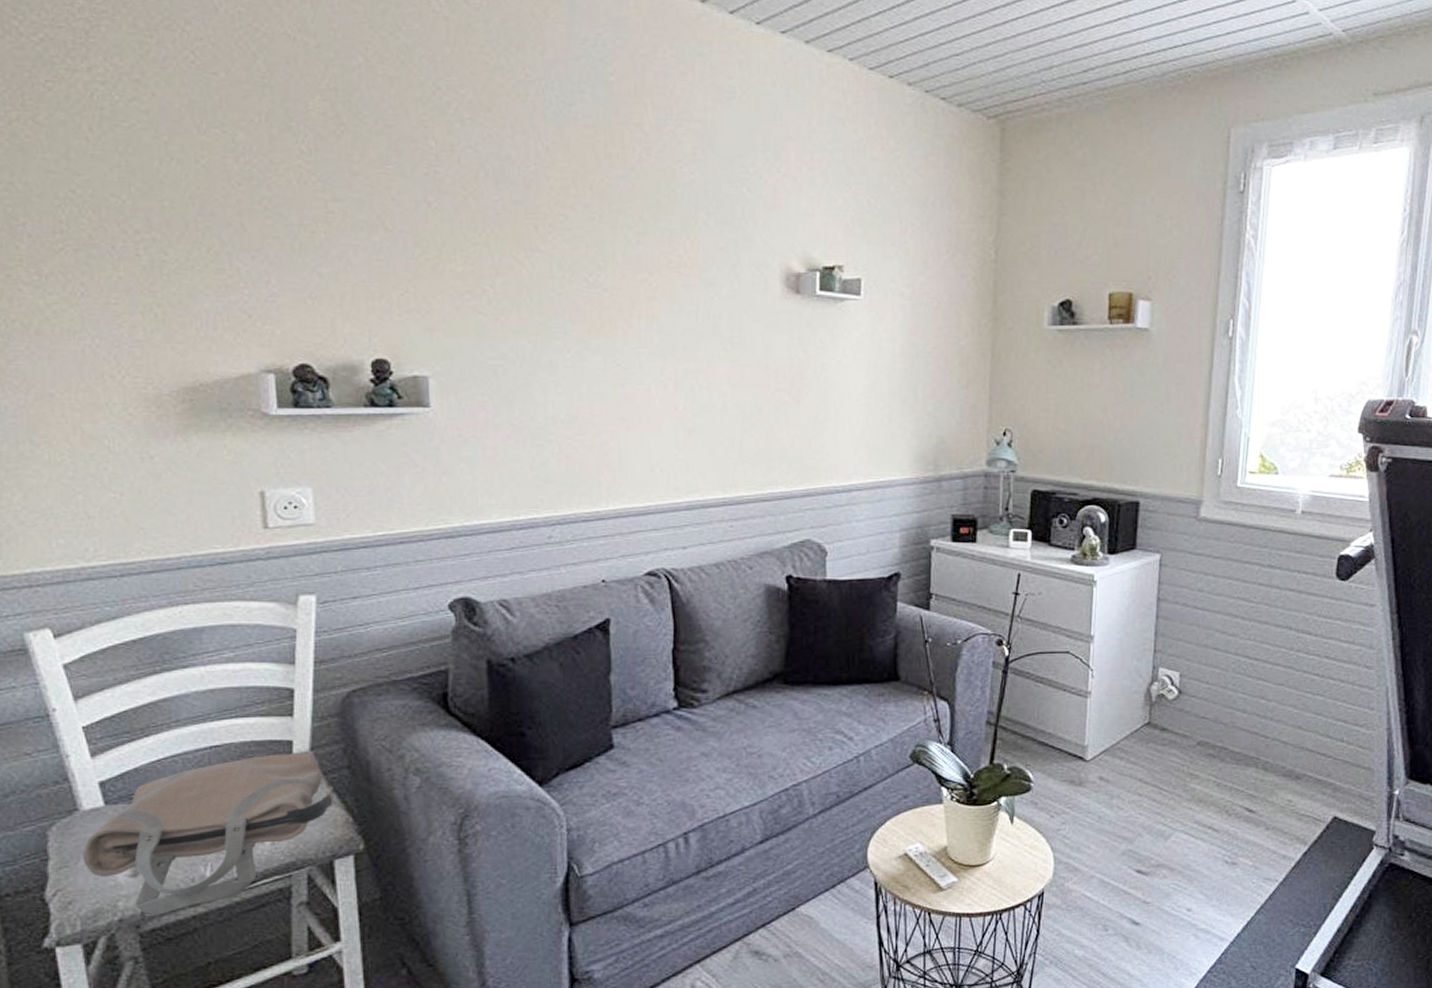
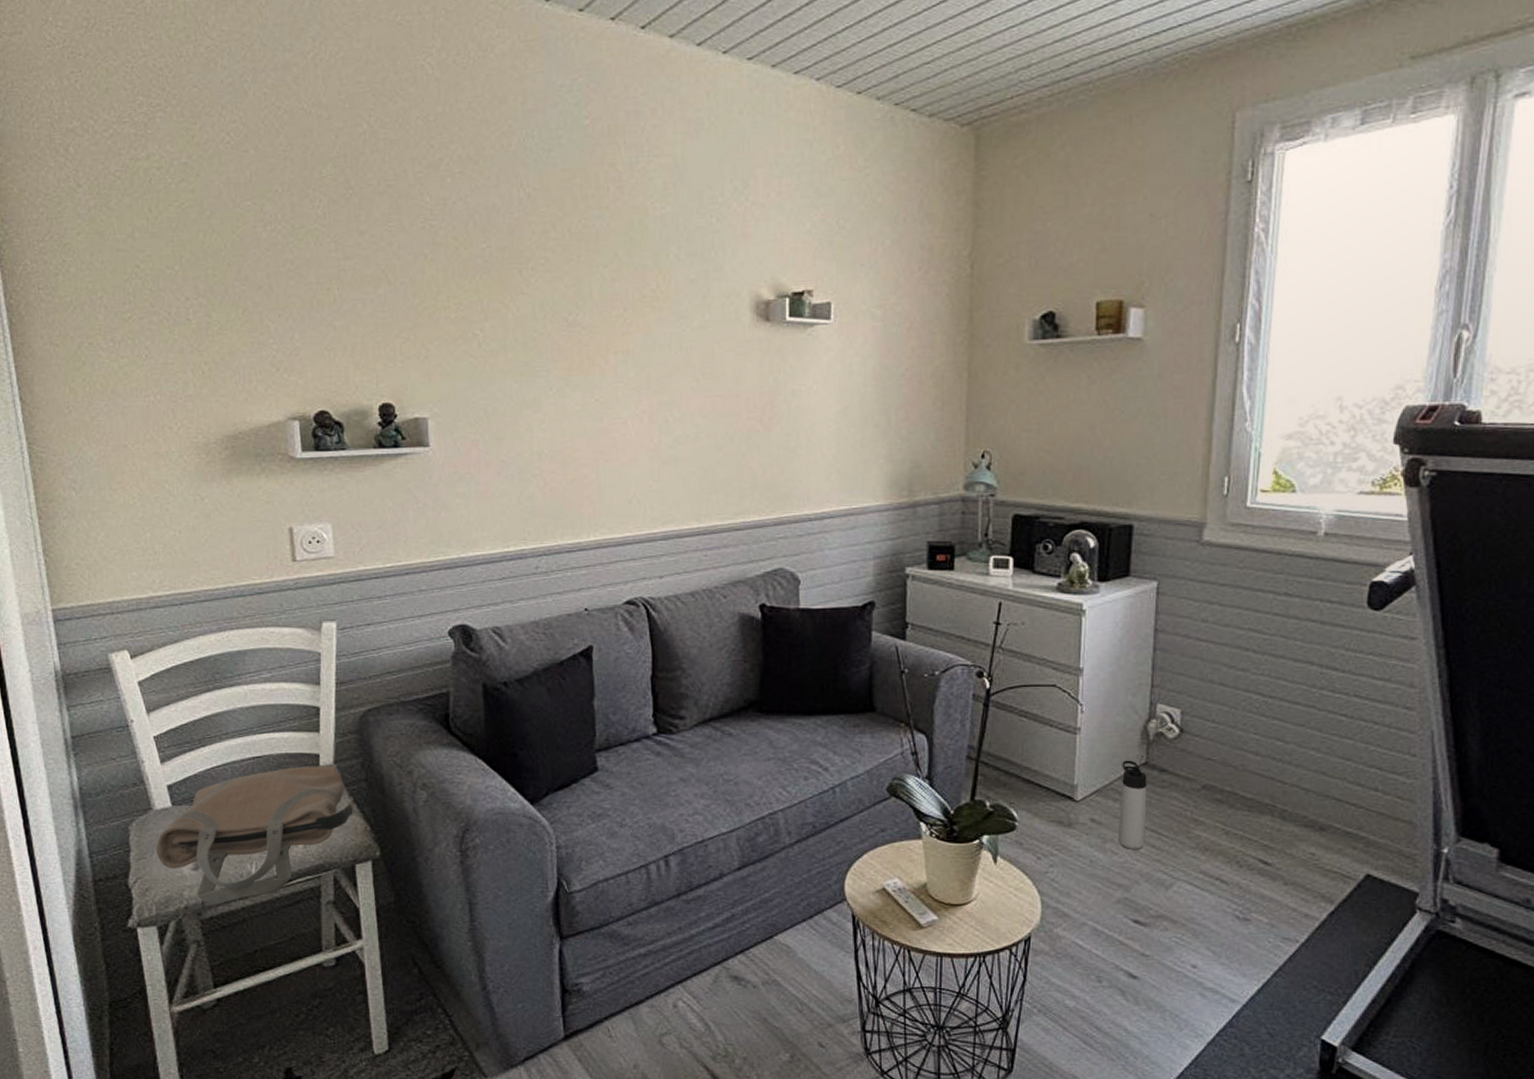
thermos bottle: none [1124,720,1150,804] -> present [1119,760,1147,849]

